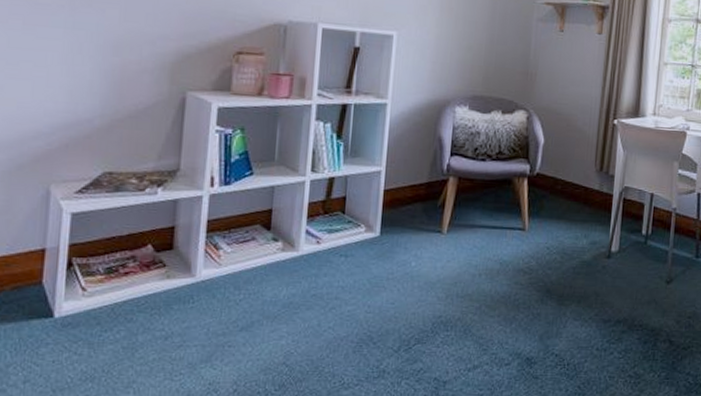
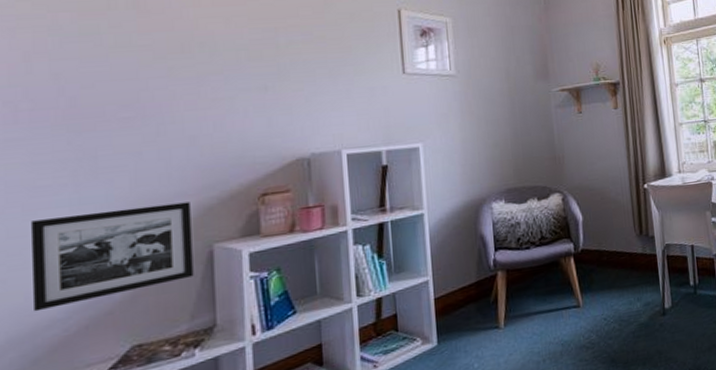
picture frame: none [23,35,171,122] -> present [30,202,194,312]

